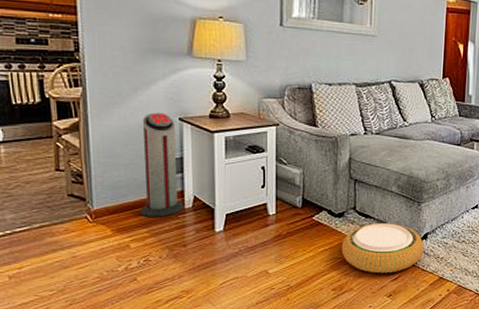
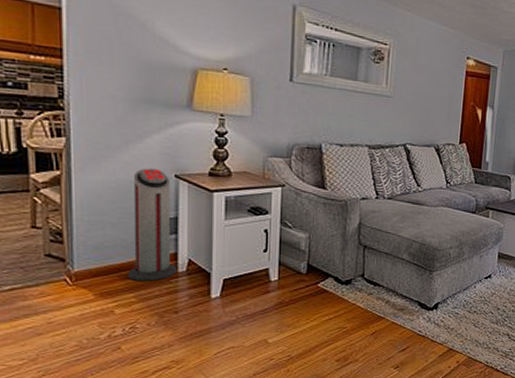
woven basket: present [341,223,423,274] -> none [347,292,434,344]

